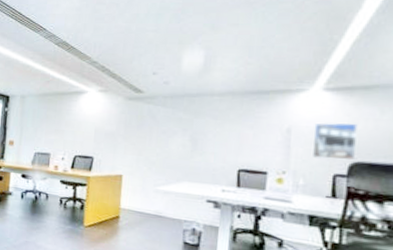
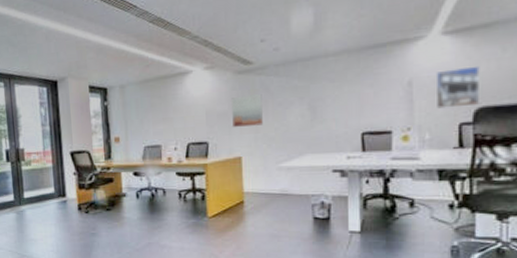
wall art: none [118,120,148,149] -> present [232,94,264,127]

